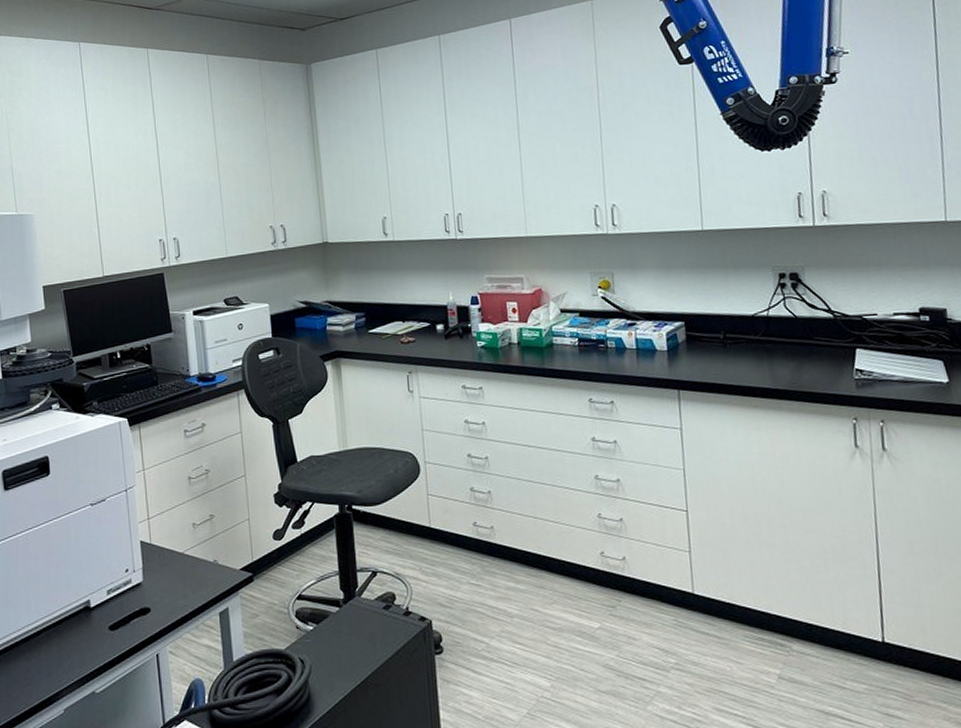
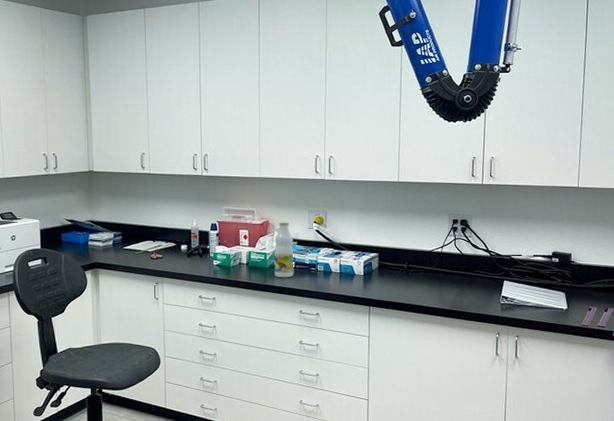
bottle: none [550,289,578,359] -> present [274,222,294,278]

